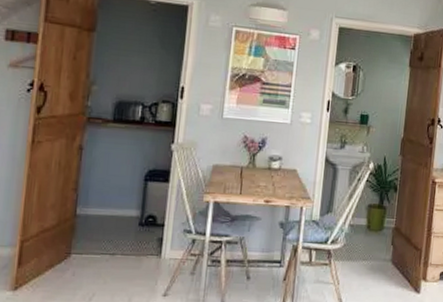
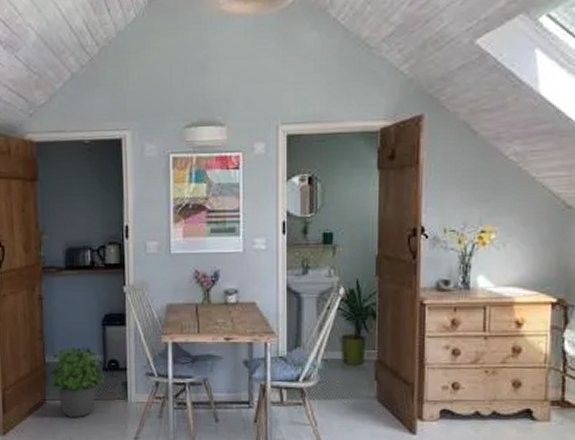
potted plant: none [78,200,141,274] -> present [50,346,105,418]

